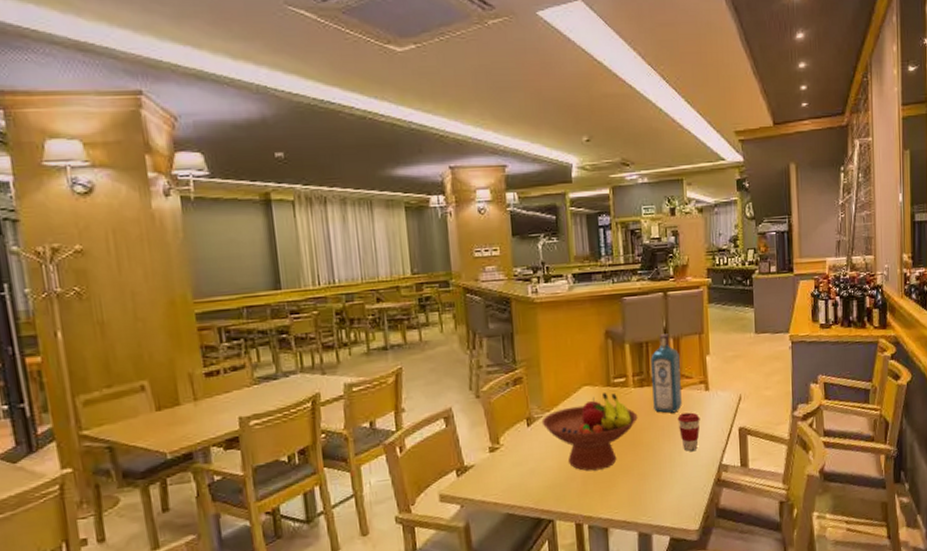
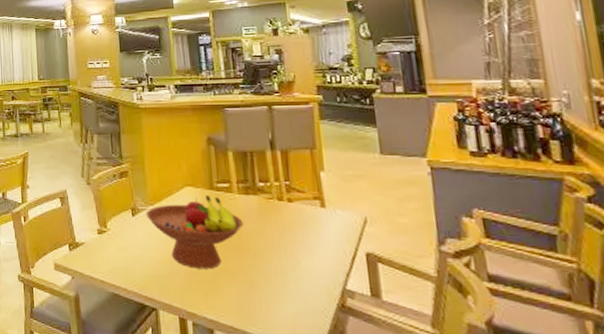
liquor: present [651,333,682,413] -> none [256,146,294,225]
coffee cup: present [677,412,700,451] -> none [289,227,316,268]

